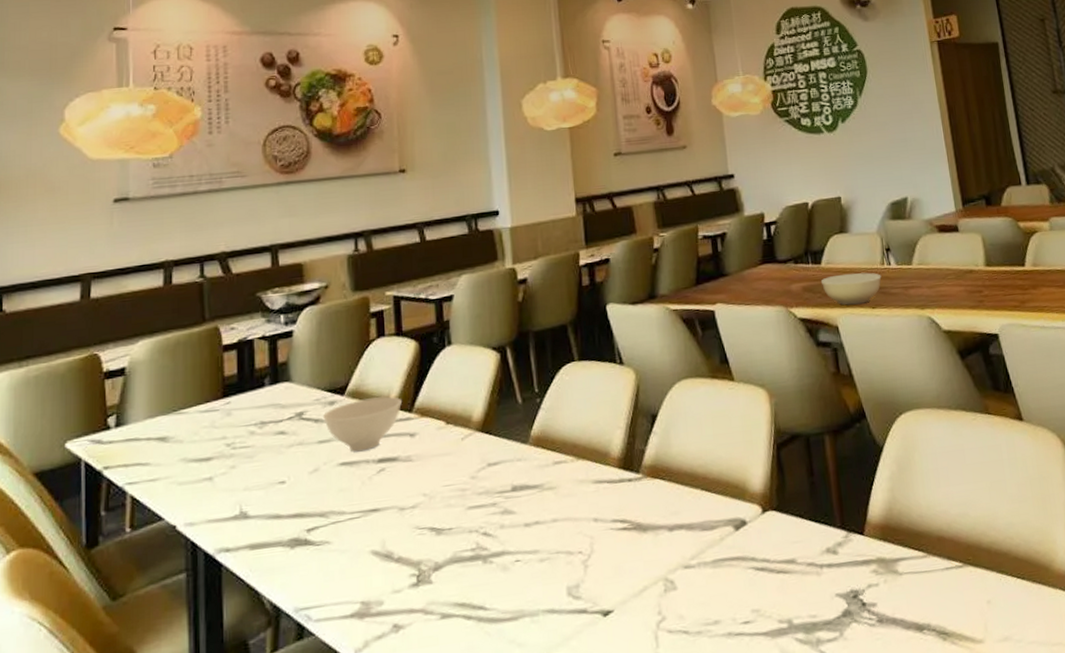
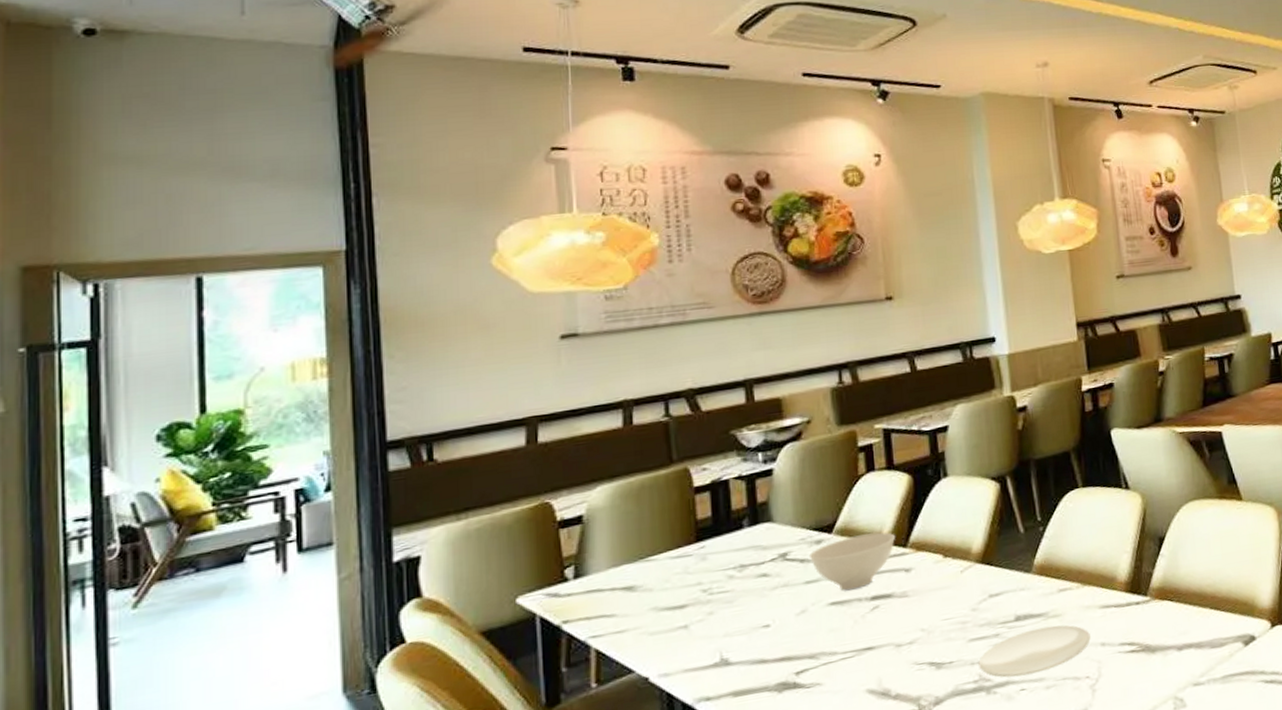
plate: none [476,498,584,548] -> present [978,625,1091,678]

